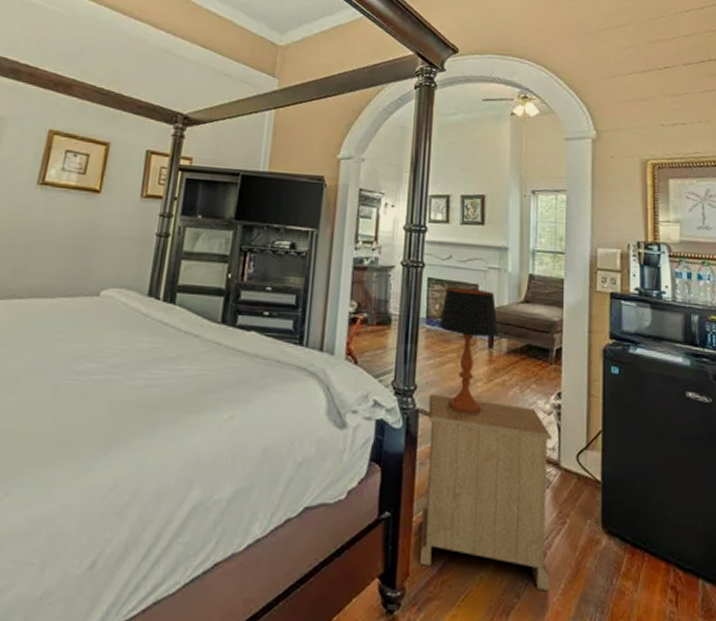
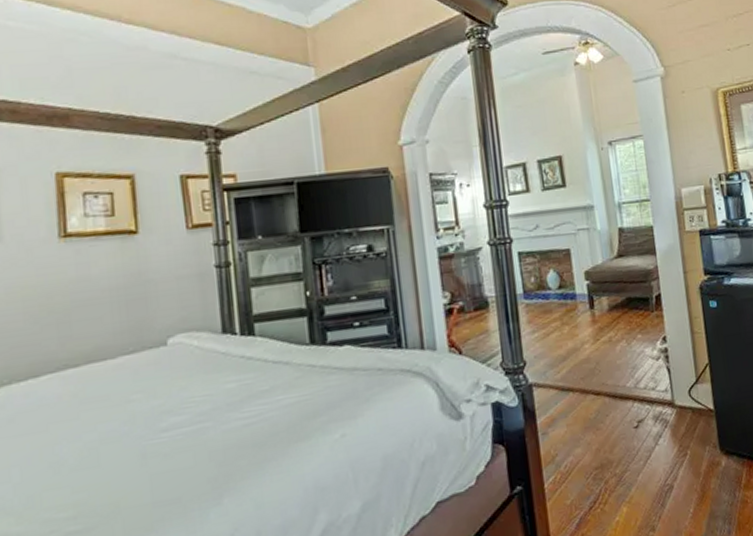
nightstand: present [419,395,553,592] -> none [540,357,680,526]
table lamp: present [439,287,499,414] -> none [537,253,598,378]

